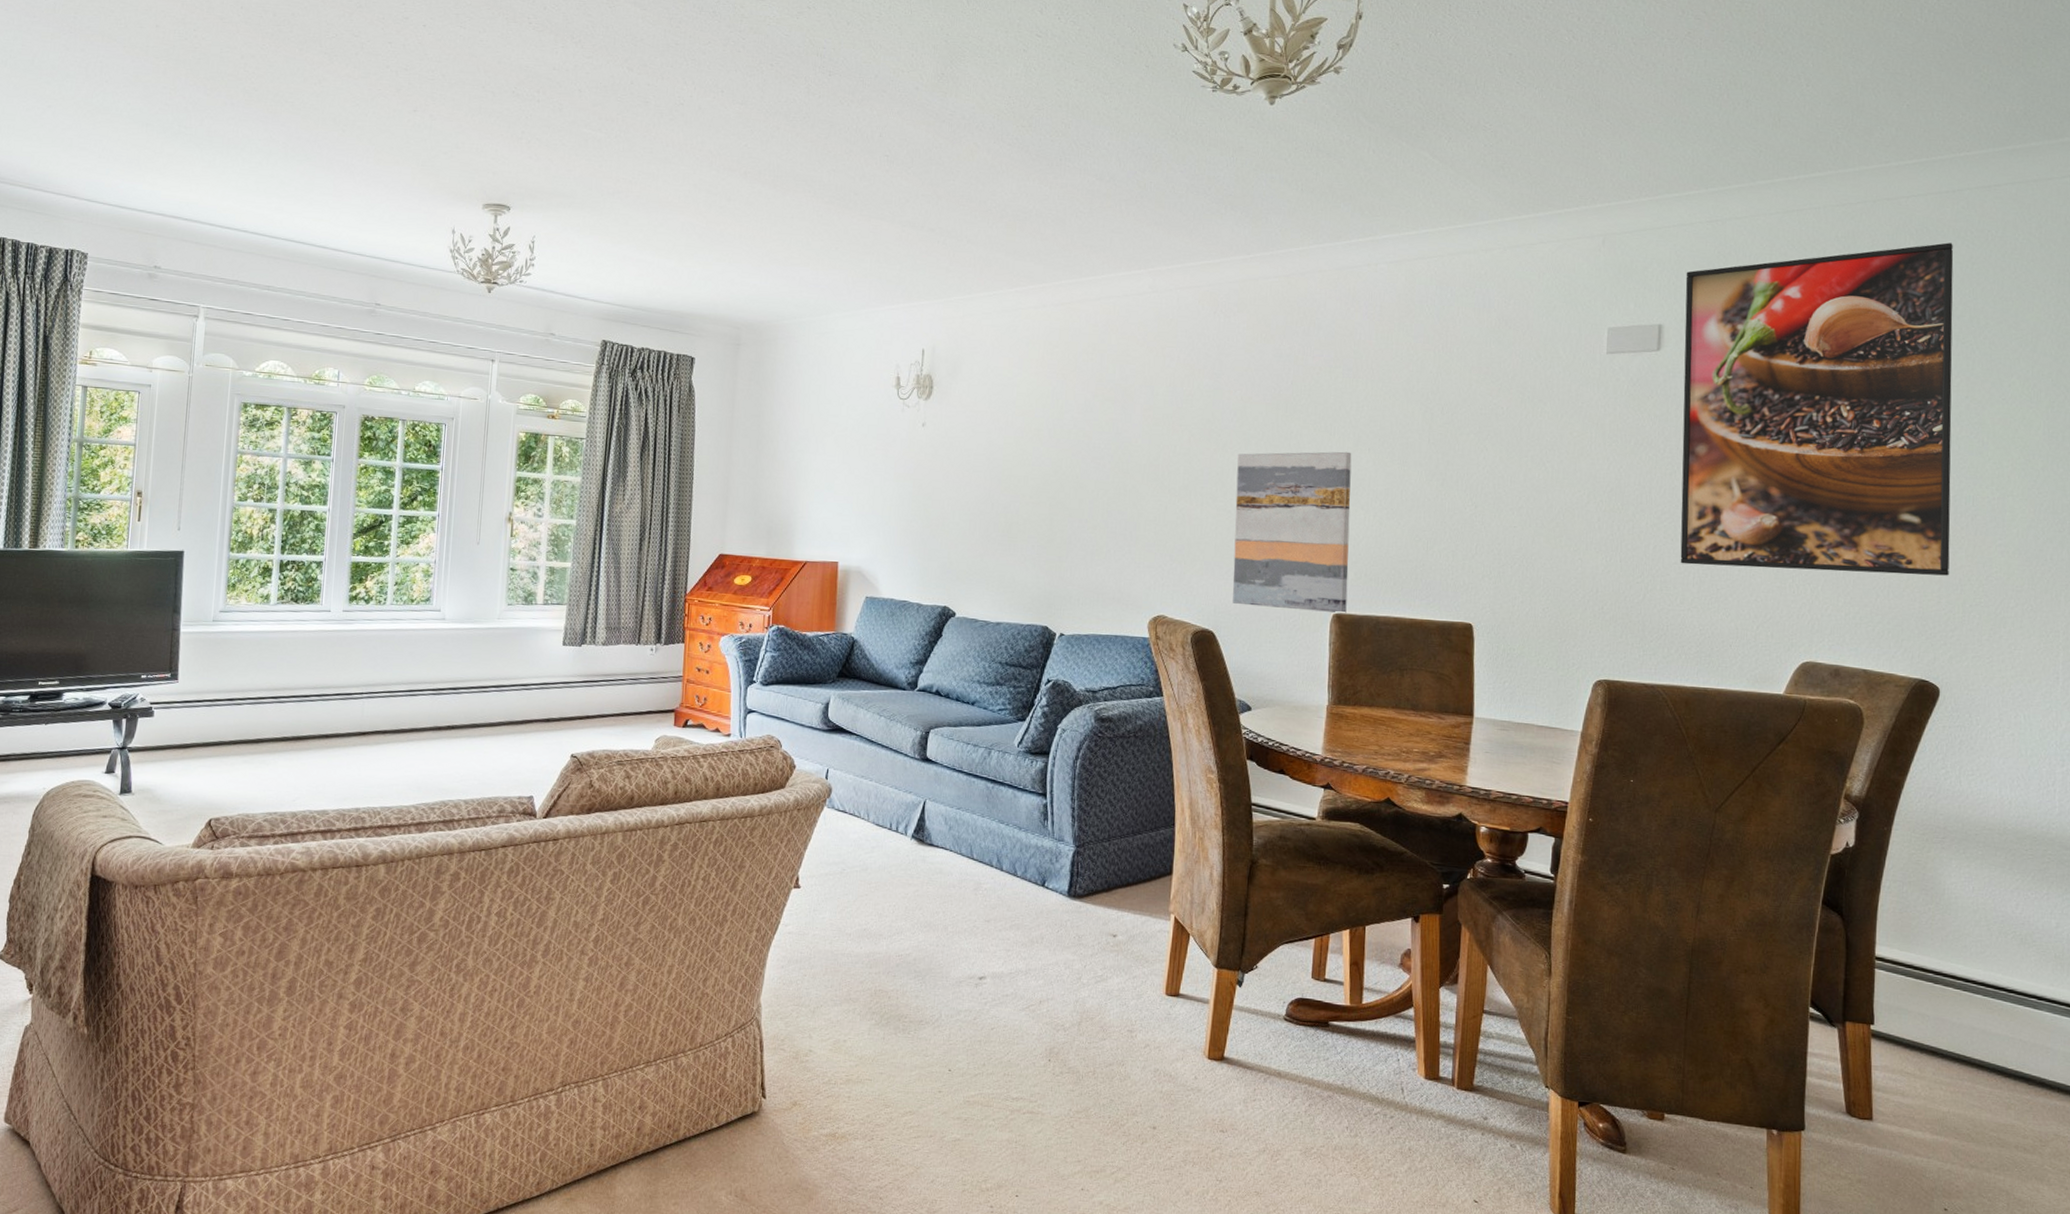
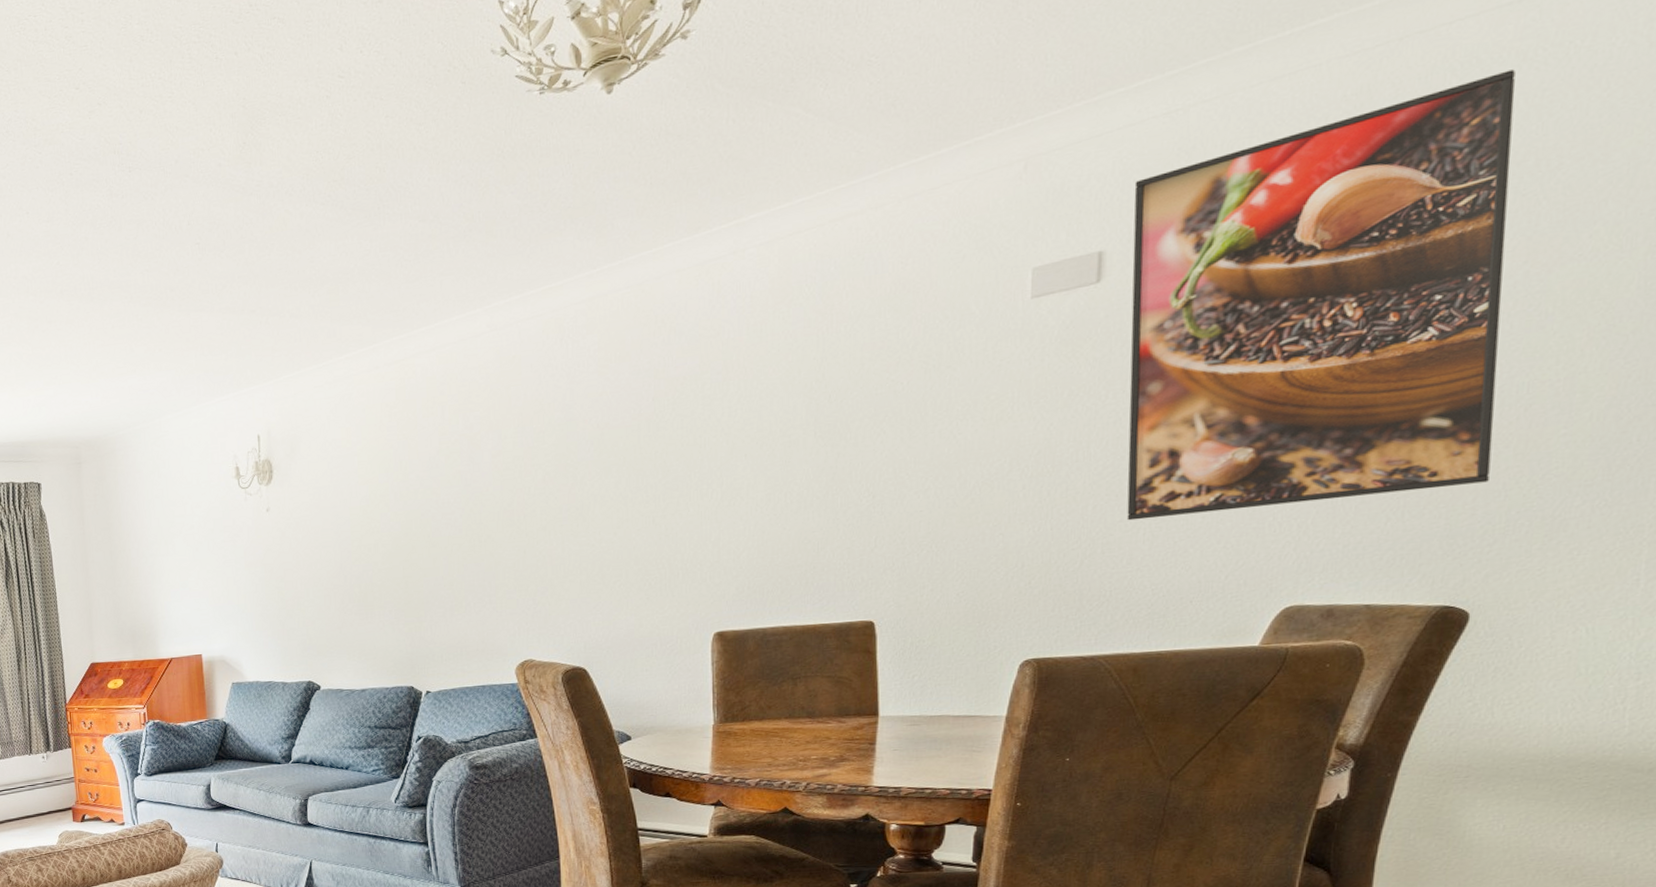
wall art: present [1233,451,1352,613] -> none [598,462,729,638]

